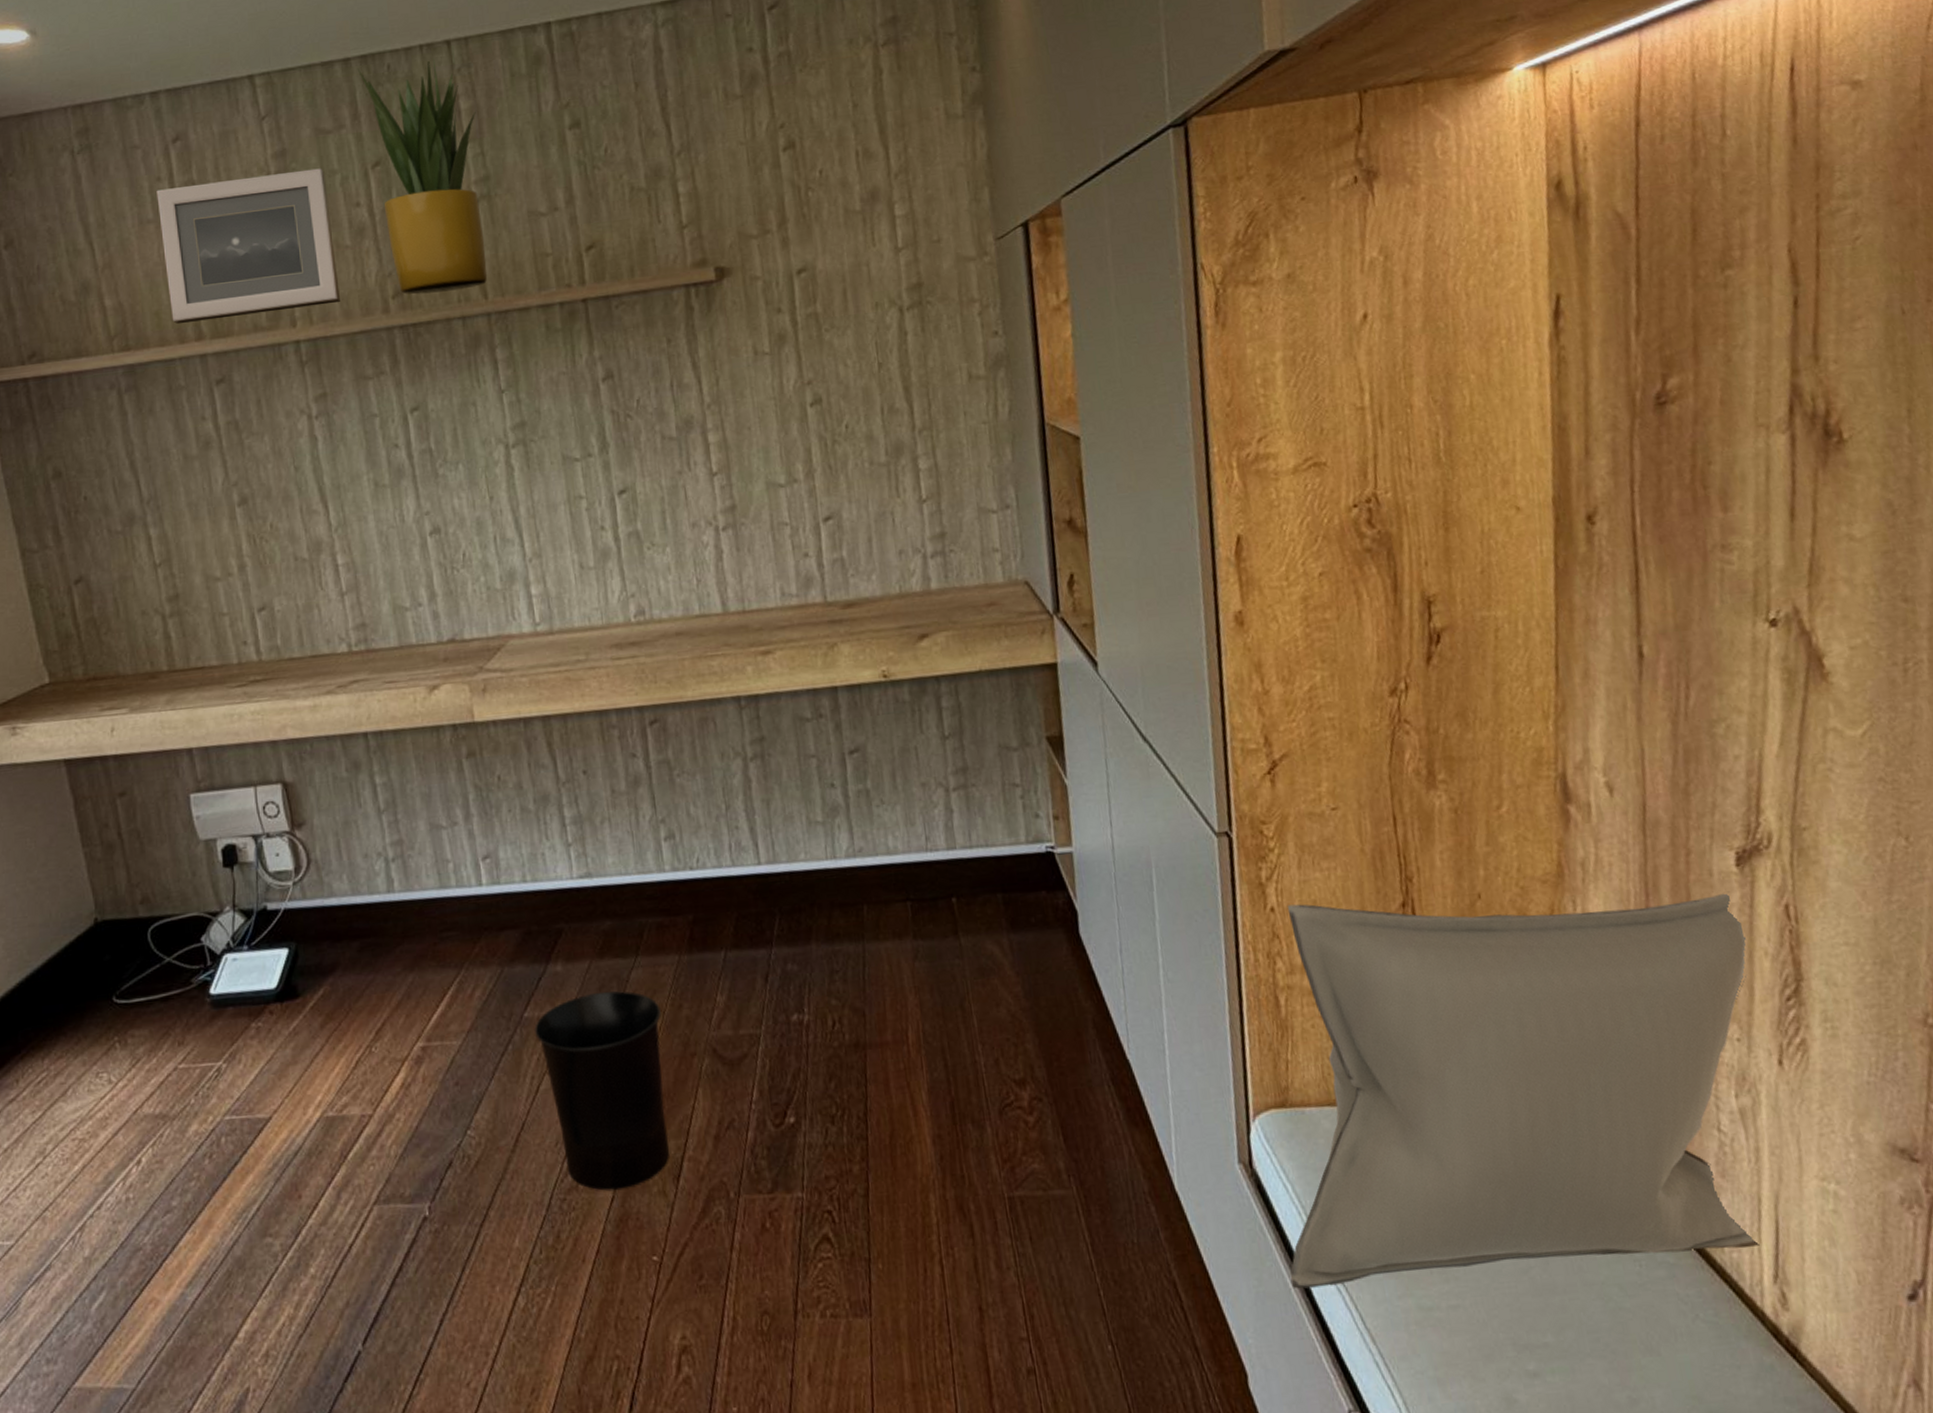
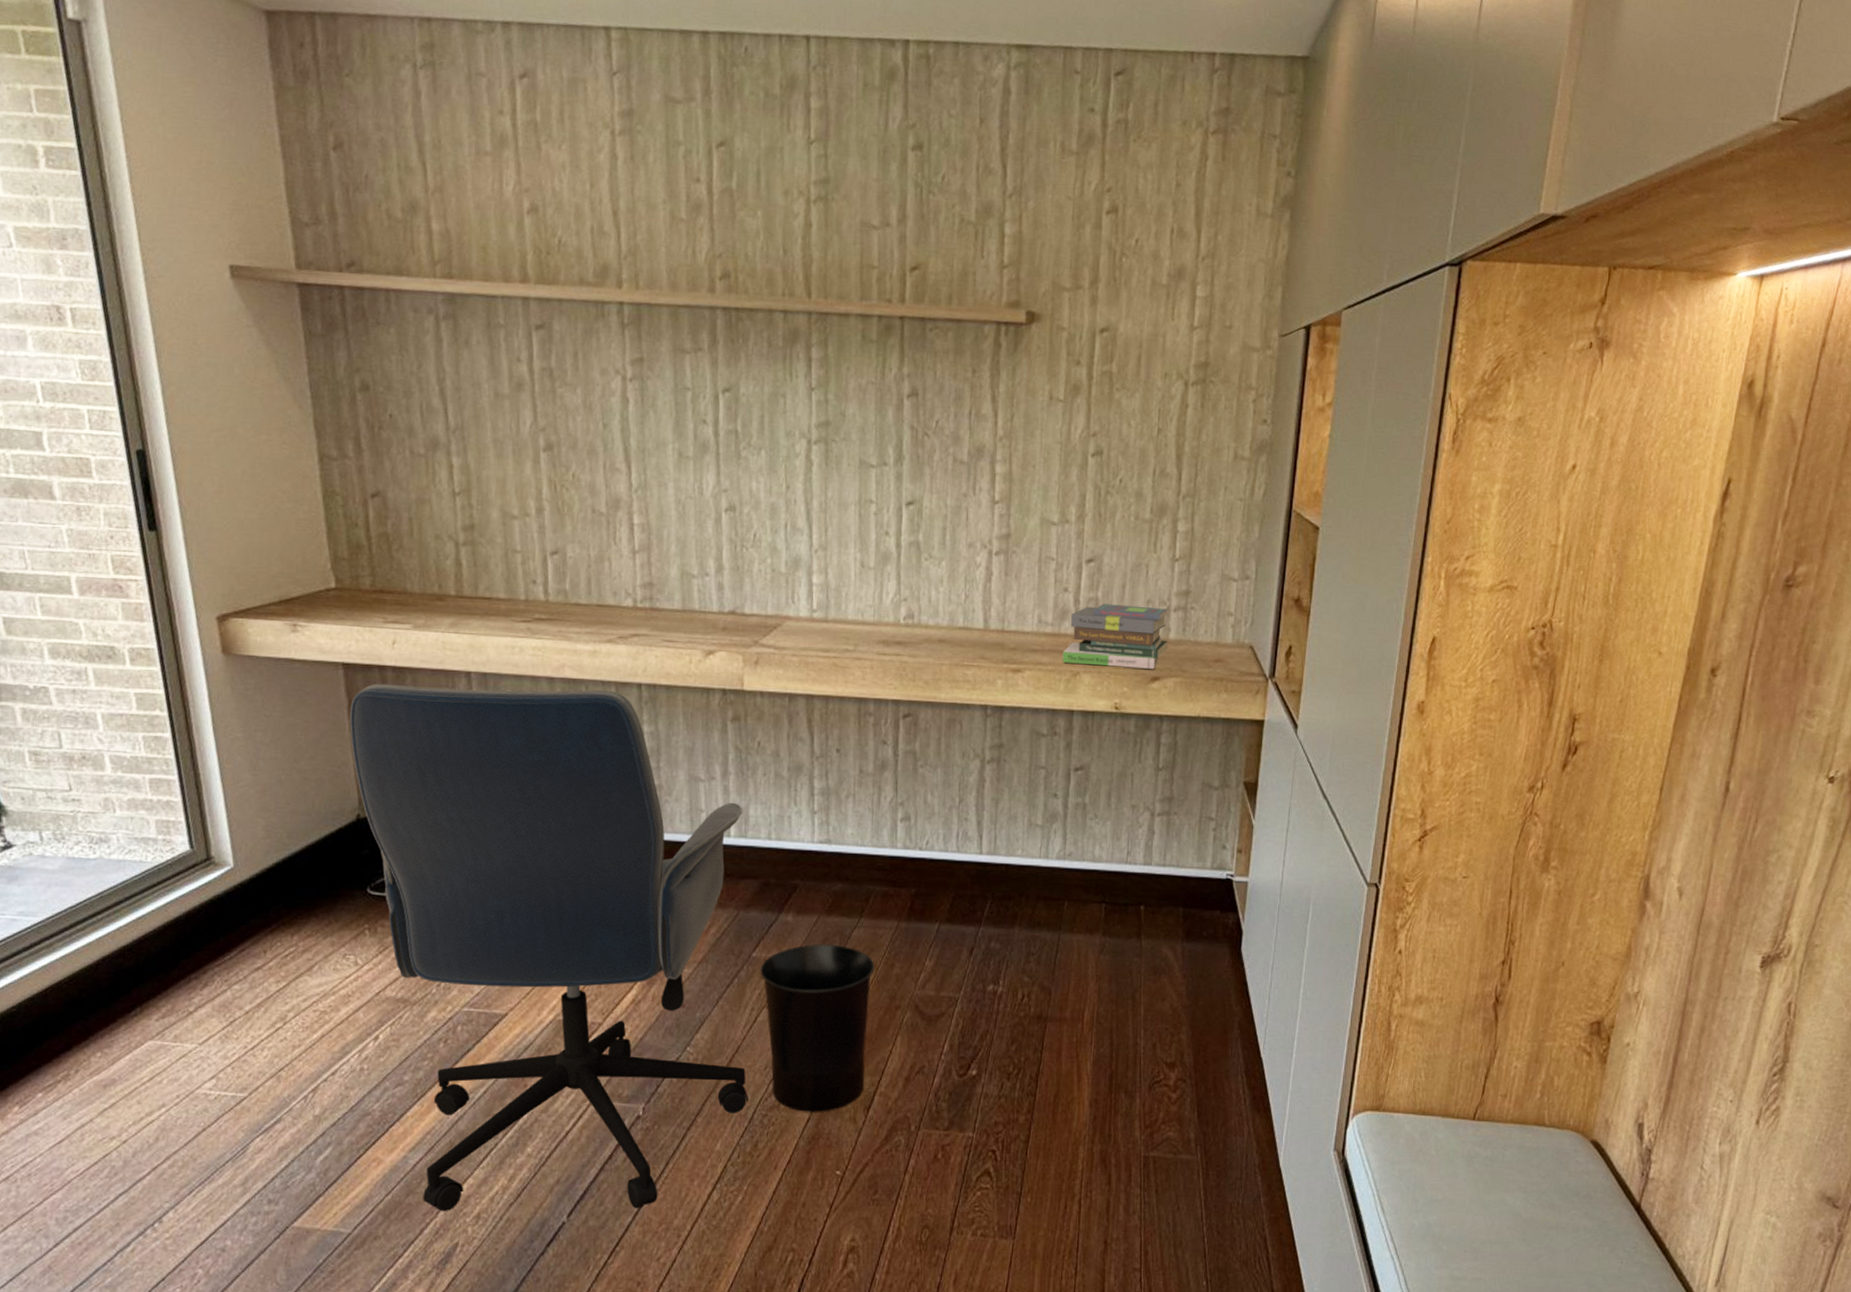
office chair: none [77,745,544,1353] -> present [349,683,749,1211]
picture frame: present [156,168,340,325] -> none [497,123,670,273]
planter: present [358,58,488,295] -> none [715,44,825,285]
books: none [814,556,932,636] -> present [1062,603,1169,669]
cushion: present [1286,891,1760,1289] -> none [1356,950,1754,1258]

